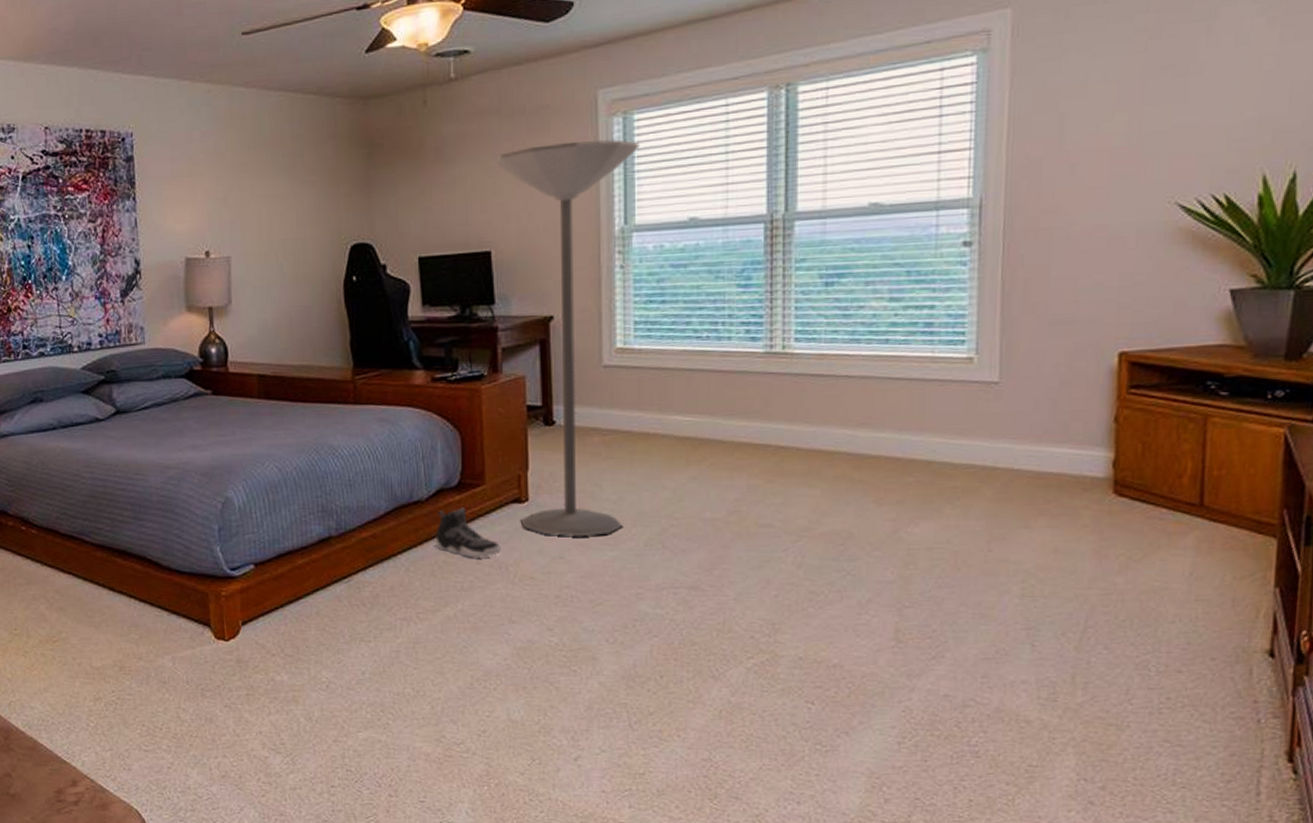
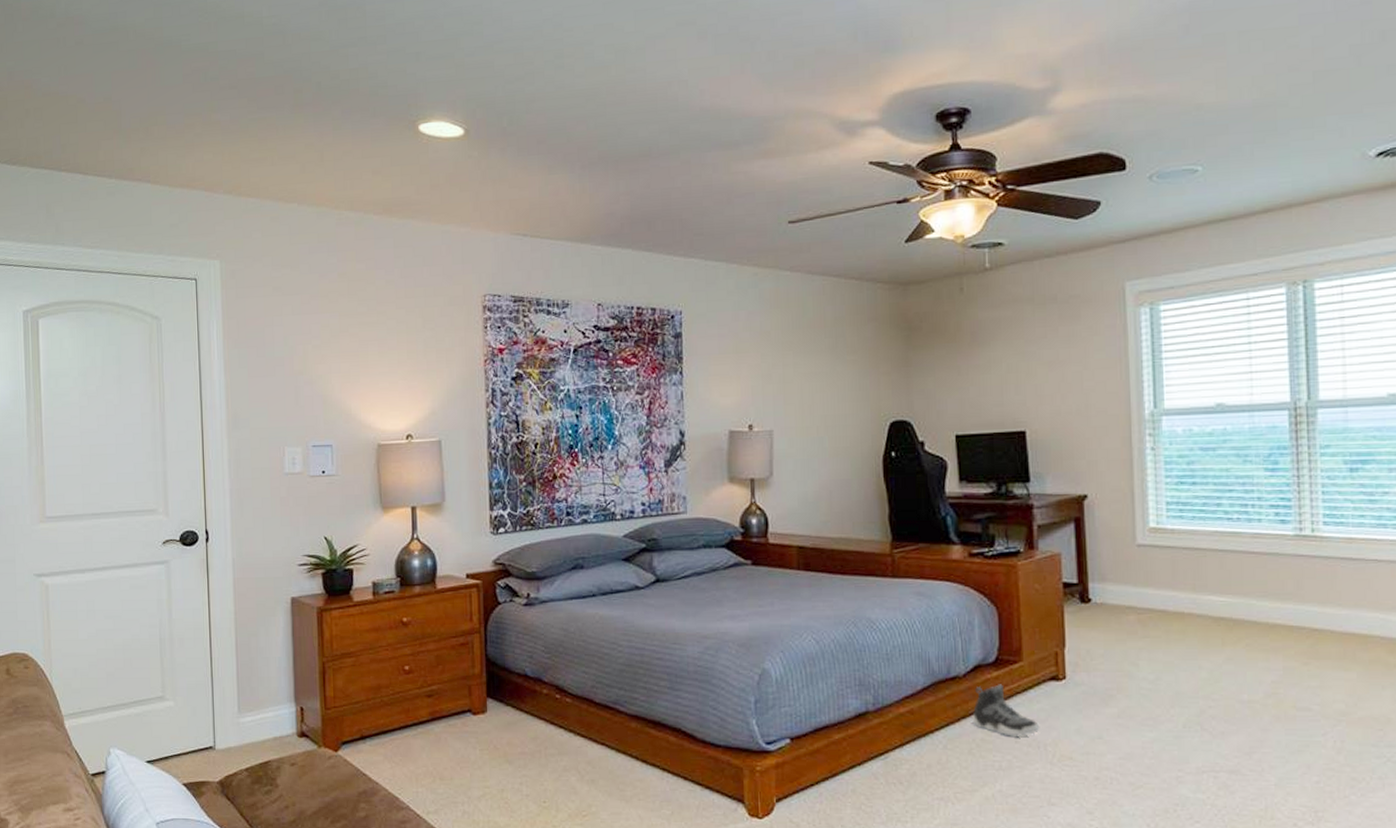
floor lamp: present [497,139,640,536] -> none [1030,328,1167,716]

